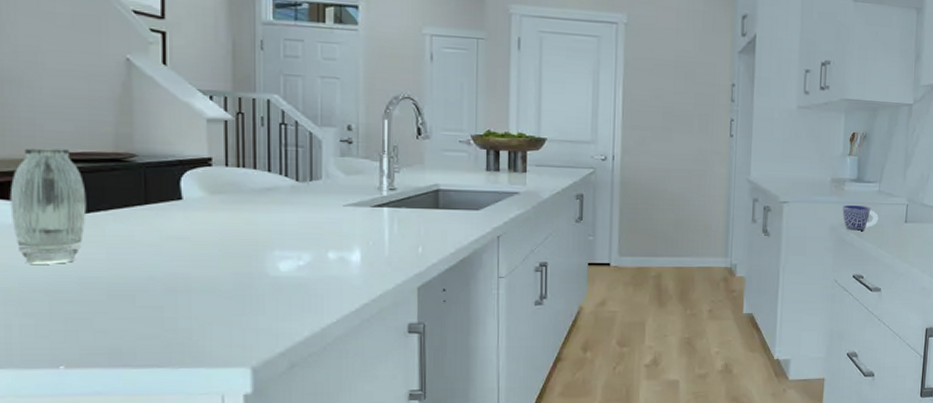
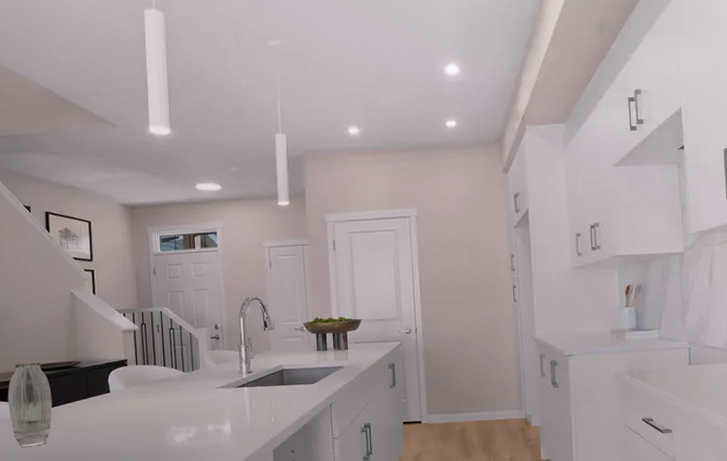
cup: present [842,205,879,231] -> none [625,352,662,377]

